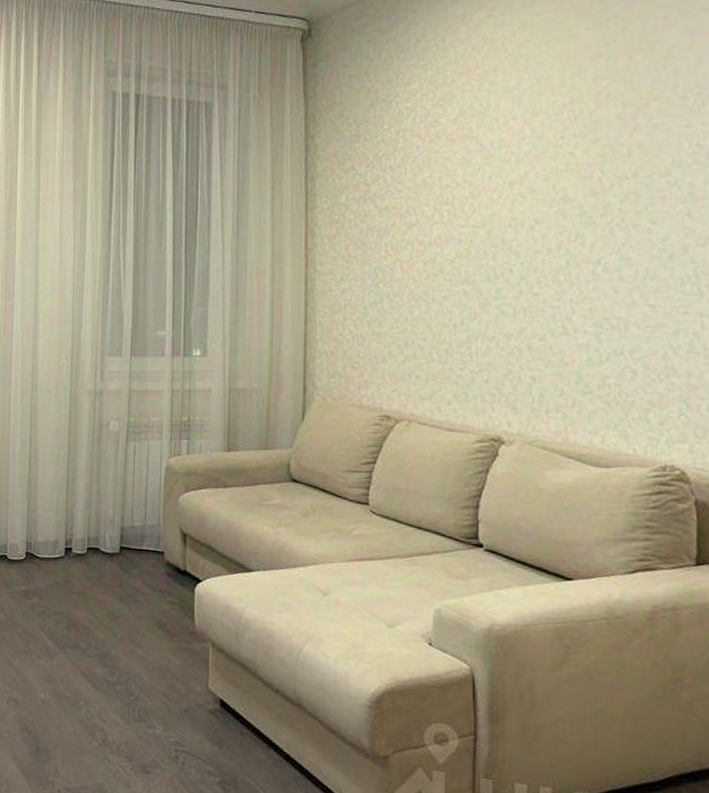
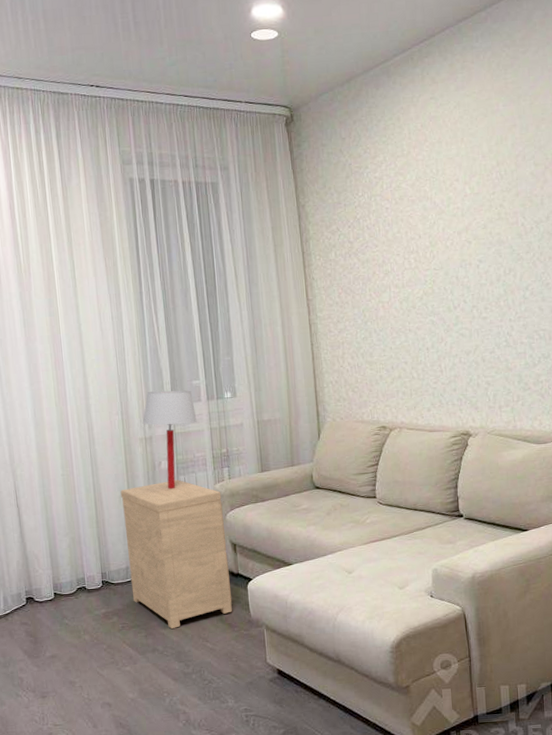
side table: none [58,445,176,624] -> present [120,479,232,629]
table lamp: none [94,338,157,457] -> present [142,390,197,490]

